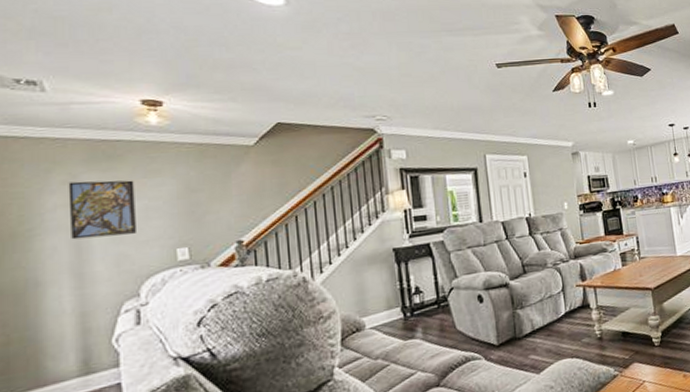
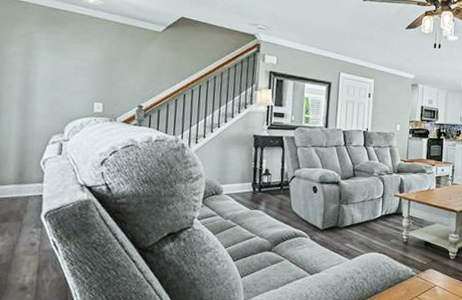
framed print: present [68,180,136,240] -> none [22,36,72,85]

